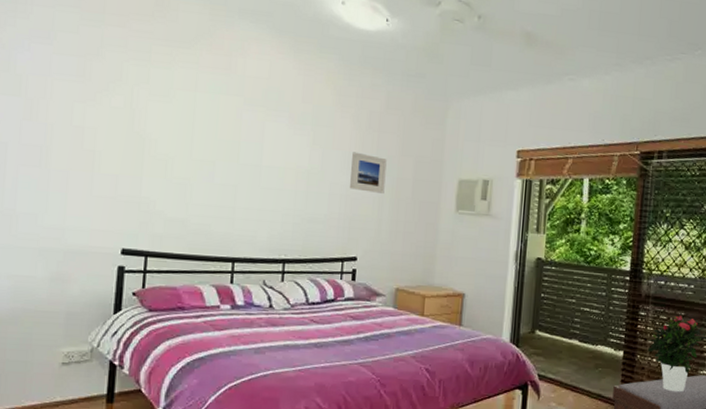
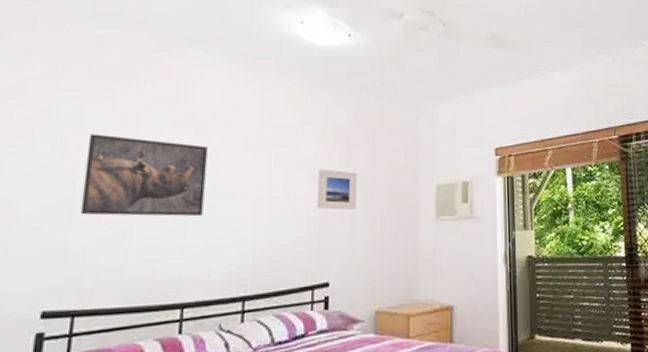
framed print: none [149,95,255,183] -> present [80,134,208,217]

